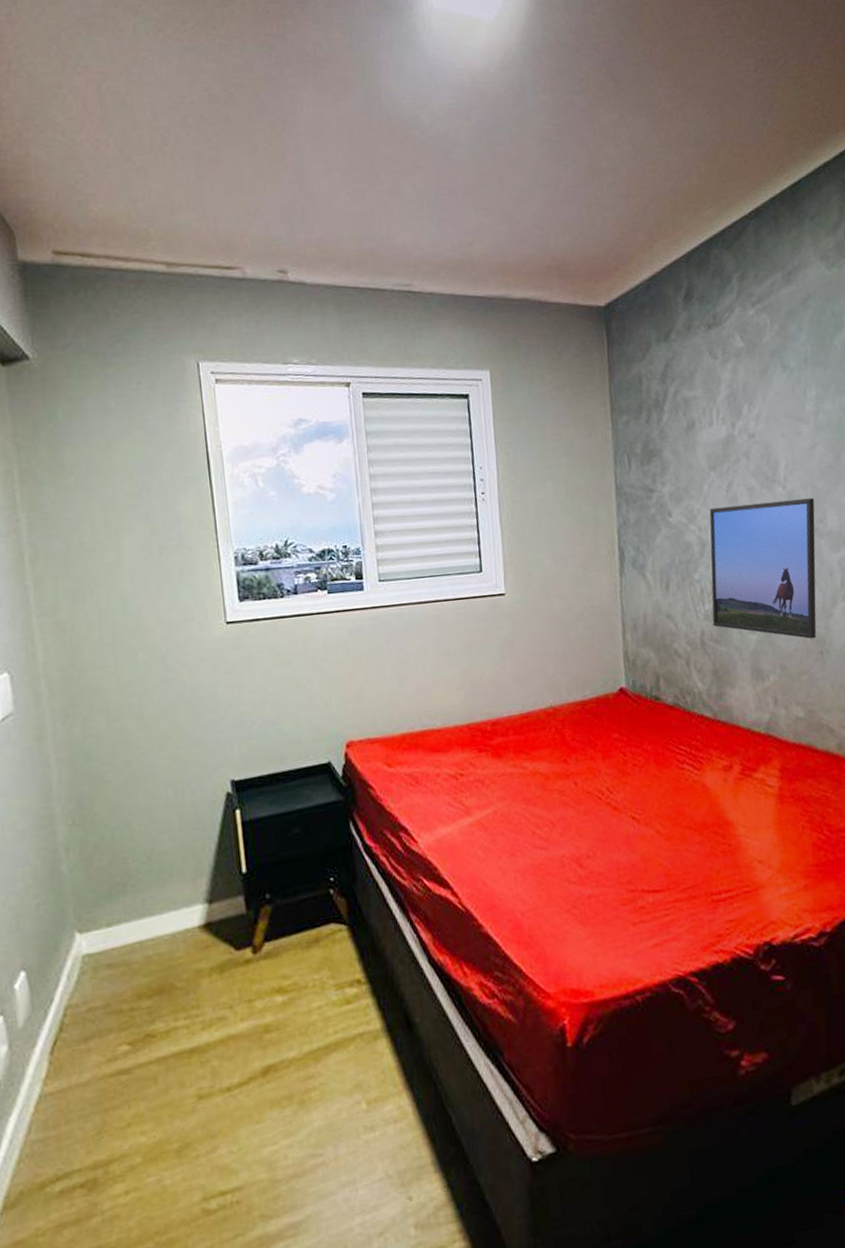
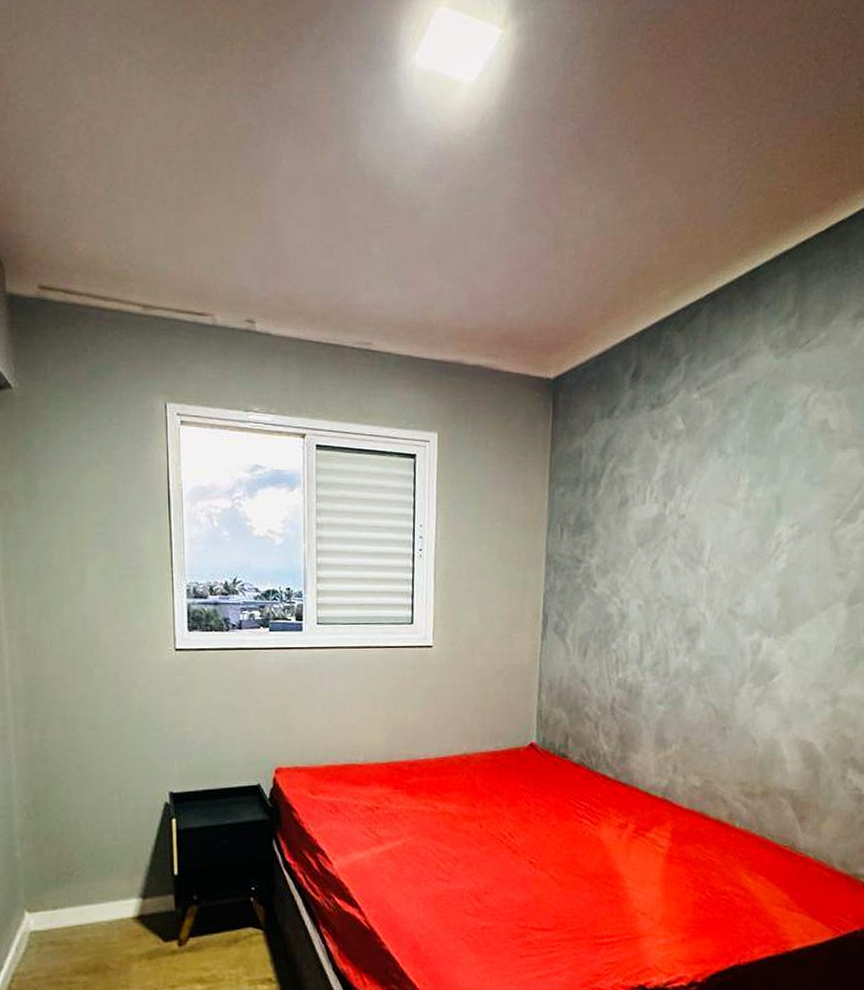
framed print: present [709,498,817,639] -> none [624,581,735,715]

